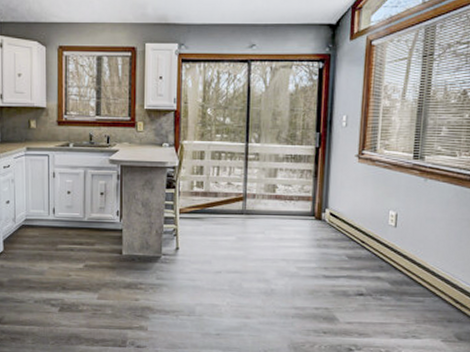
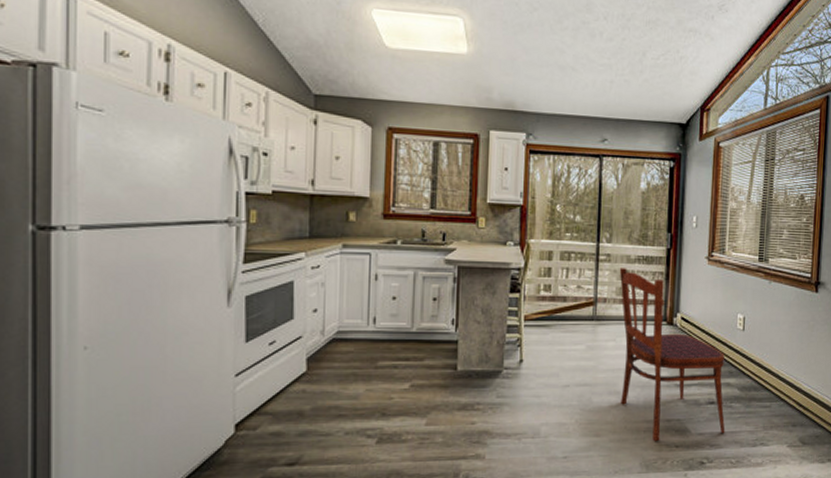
dining chair: none [267,166,375,327] -> present [619,268,725,442]

